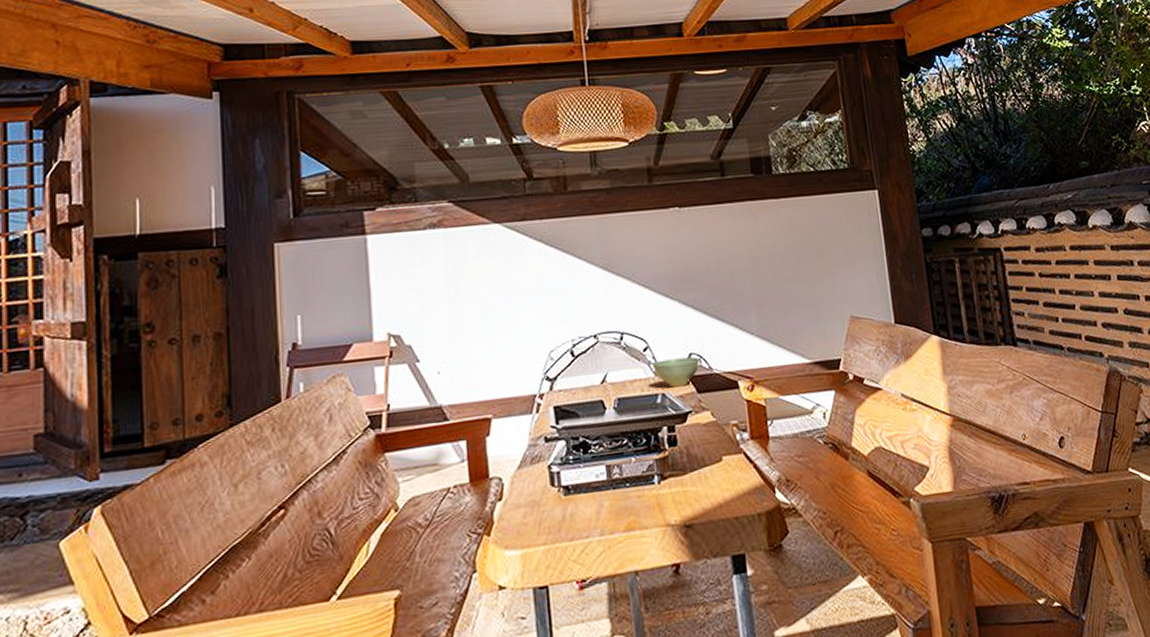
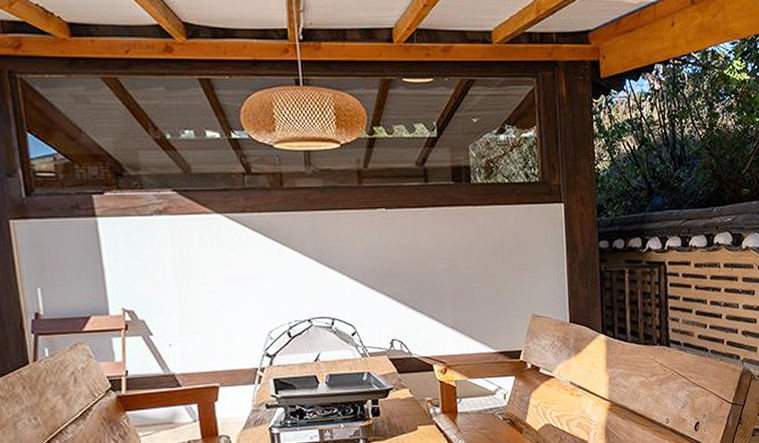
bowl: present [652,356,701,388] -> none [359,342,402,368]

